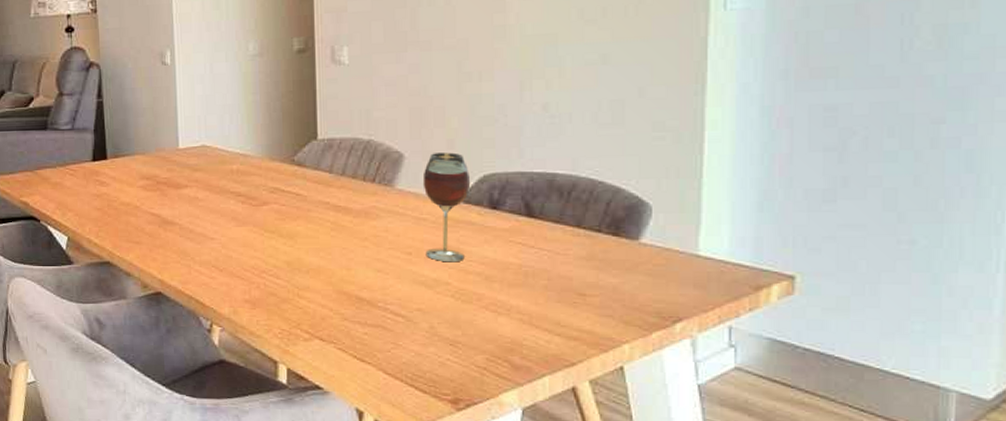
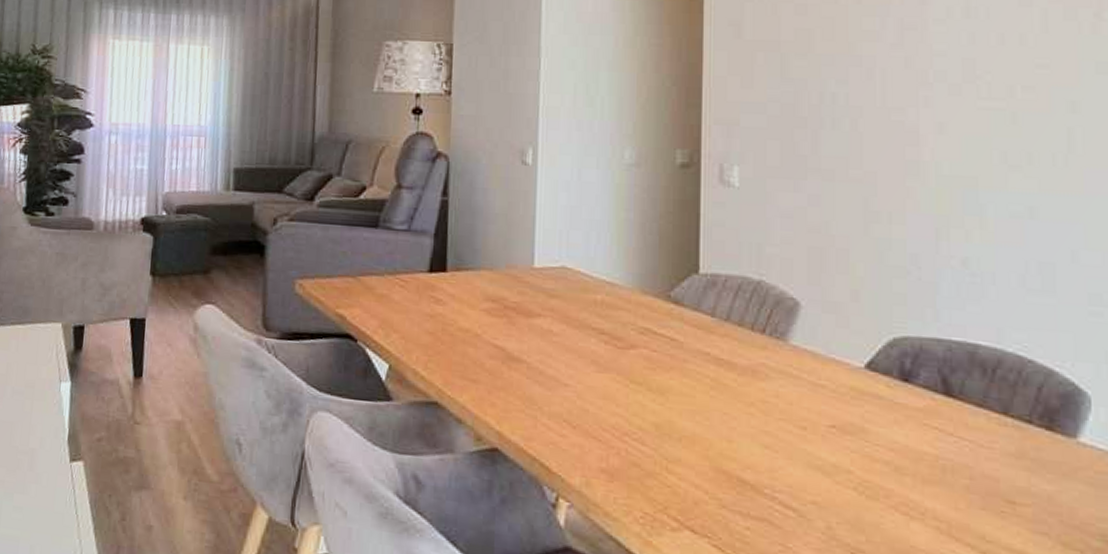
wineglass: present [422,152,470,263] -> none [821,304,877,445]

